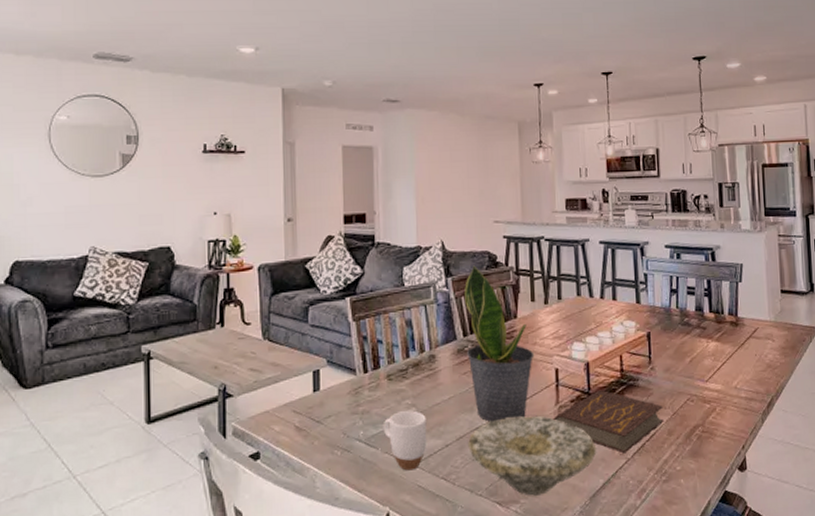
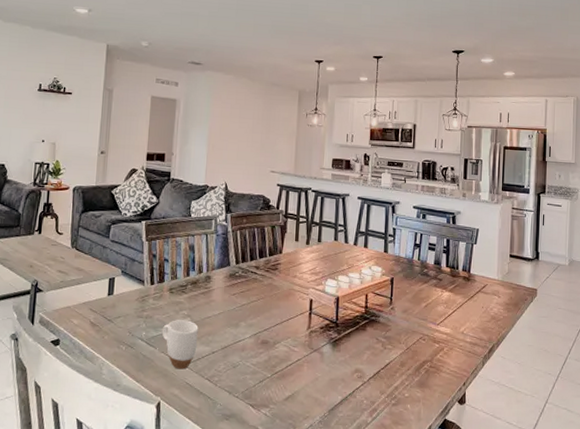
potted plant: present [465,265,535,422] -> none [237,206,294,338]
bowl: present [468,416,597,496] -> none [231,335,339,403]
book: present [554,390,664,452] -> none [305,322,399,376]

